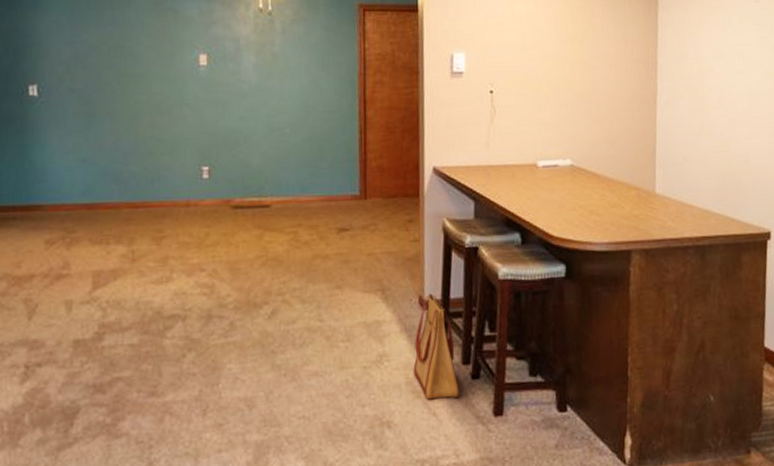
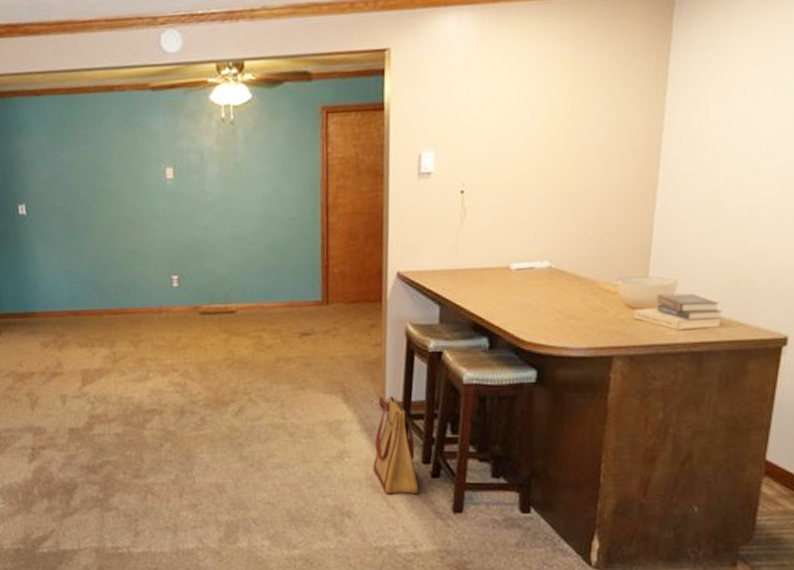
bowl: none [630,175,681,207] -> present [617,276,679,310]
books: none [646,191,718,226] -> present [634,293,723,331]

